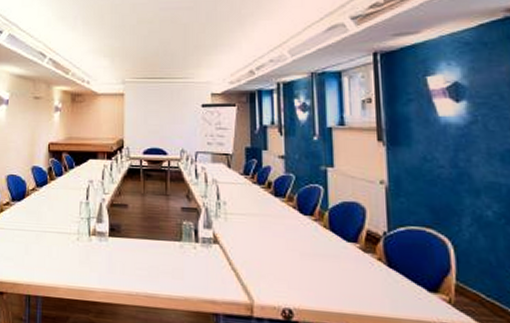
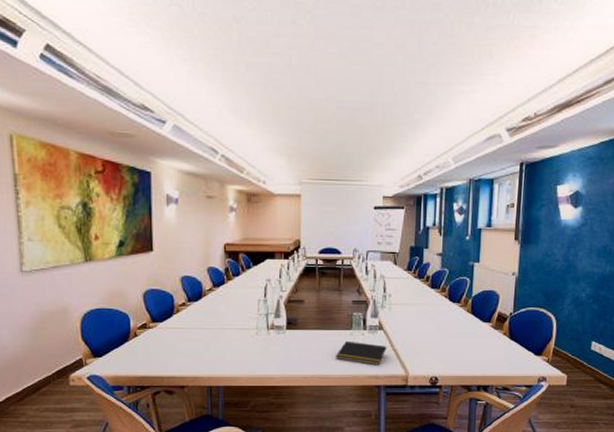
notepad: none [164,254,225,288] -> present [336,340,387,366]

